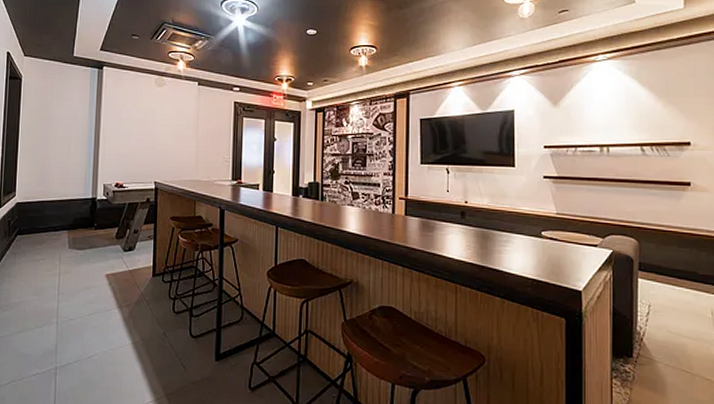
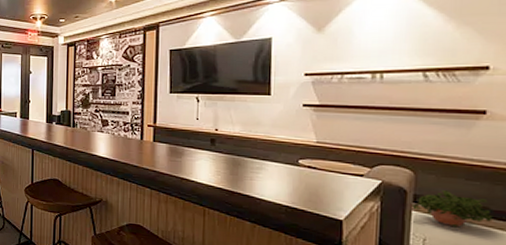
potted plant: none [638,258,701,294] -> present [412,190,493,230]

